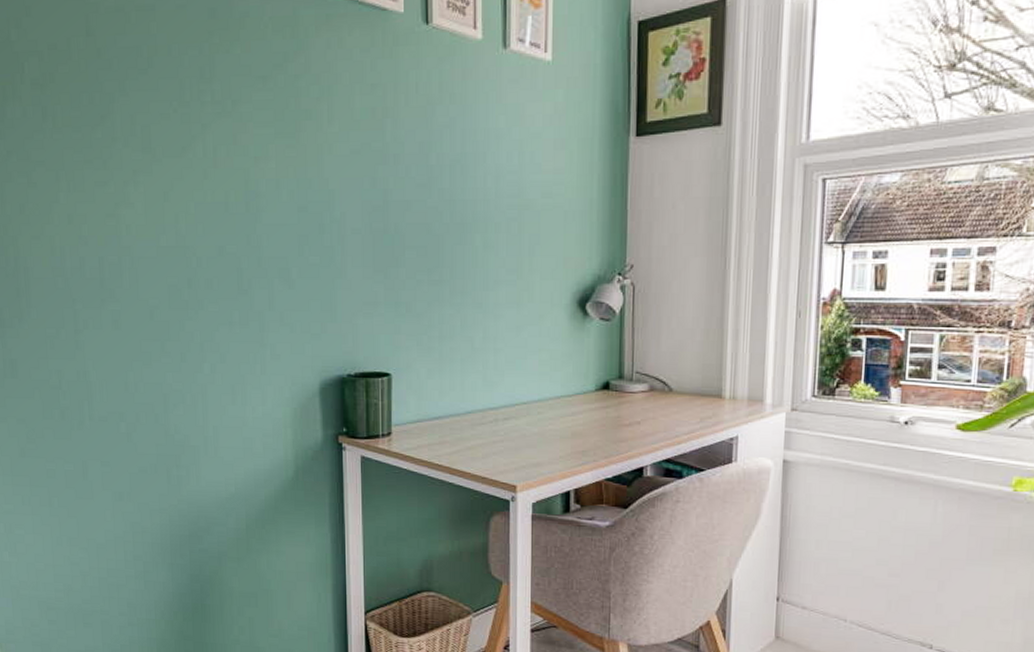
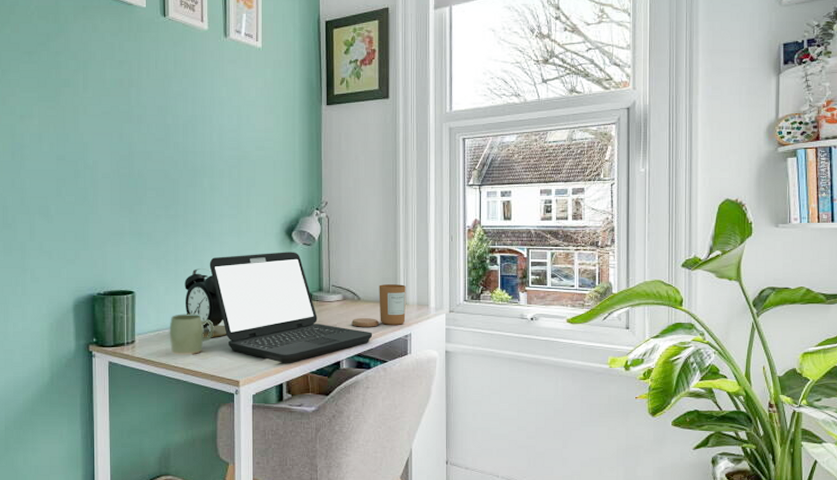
mug: none [432,402,486,452] -> present [169,314,214,355]
alarm clock: none [451,346,503,433] -> present [184,267,227,338]
laptop: none [481,328,687,467] -> present [209,252,373,363]
candle: none [660,372,734,426] -> present [351,284,406,327]

